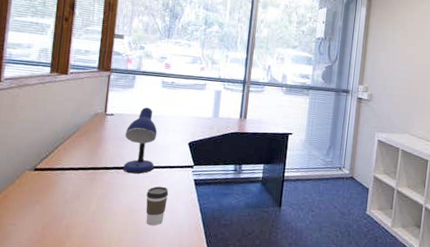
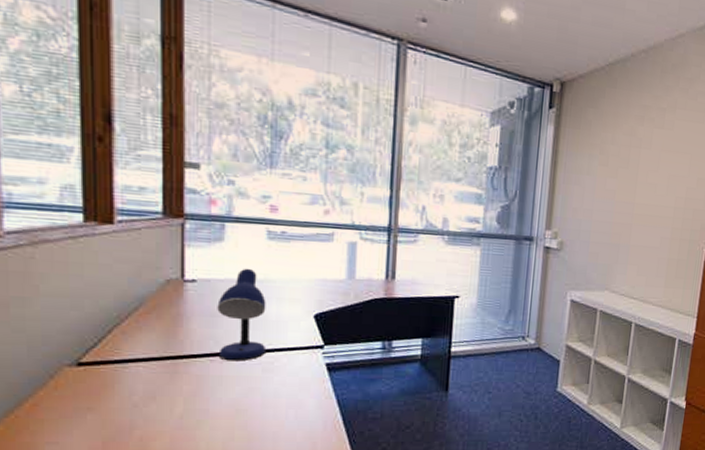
coffee cup: present [145,186,169,226] -> none [258,375,291,428]

